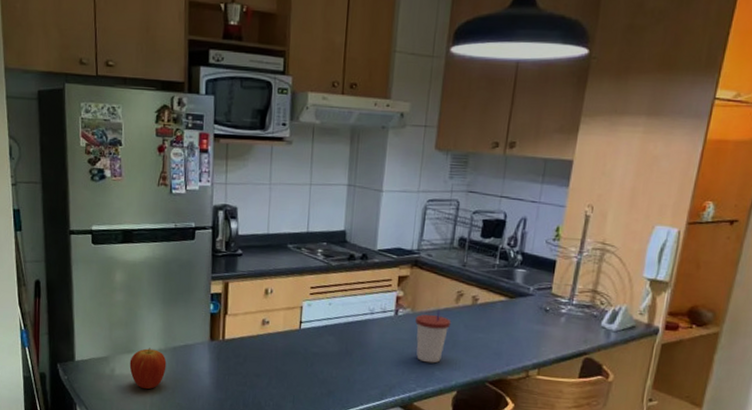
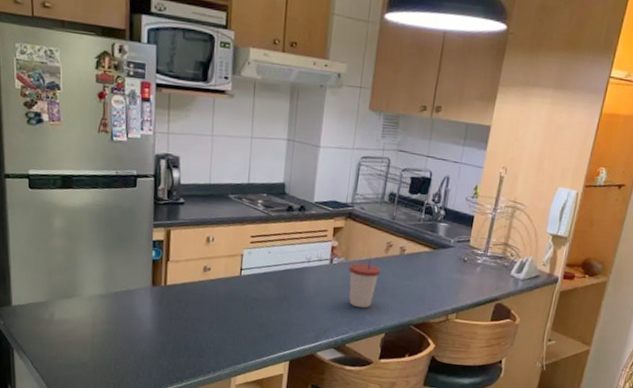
fruit: present [129,347,167,390] -> none [69,293,108,334]

